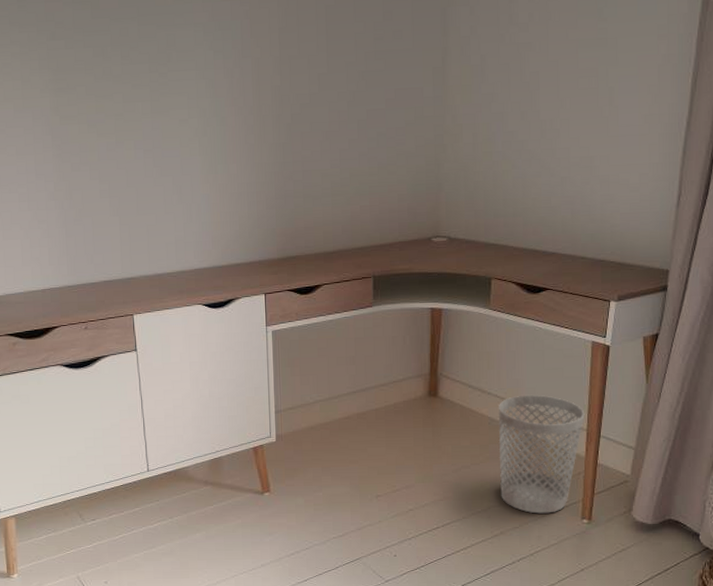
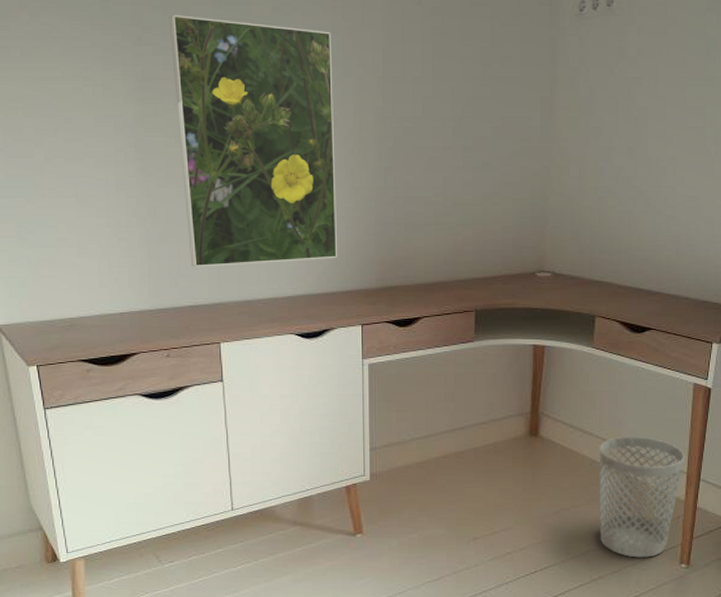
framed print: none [79,9,241,245] -> present [169,14,338,267]

